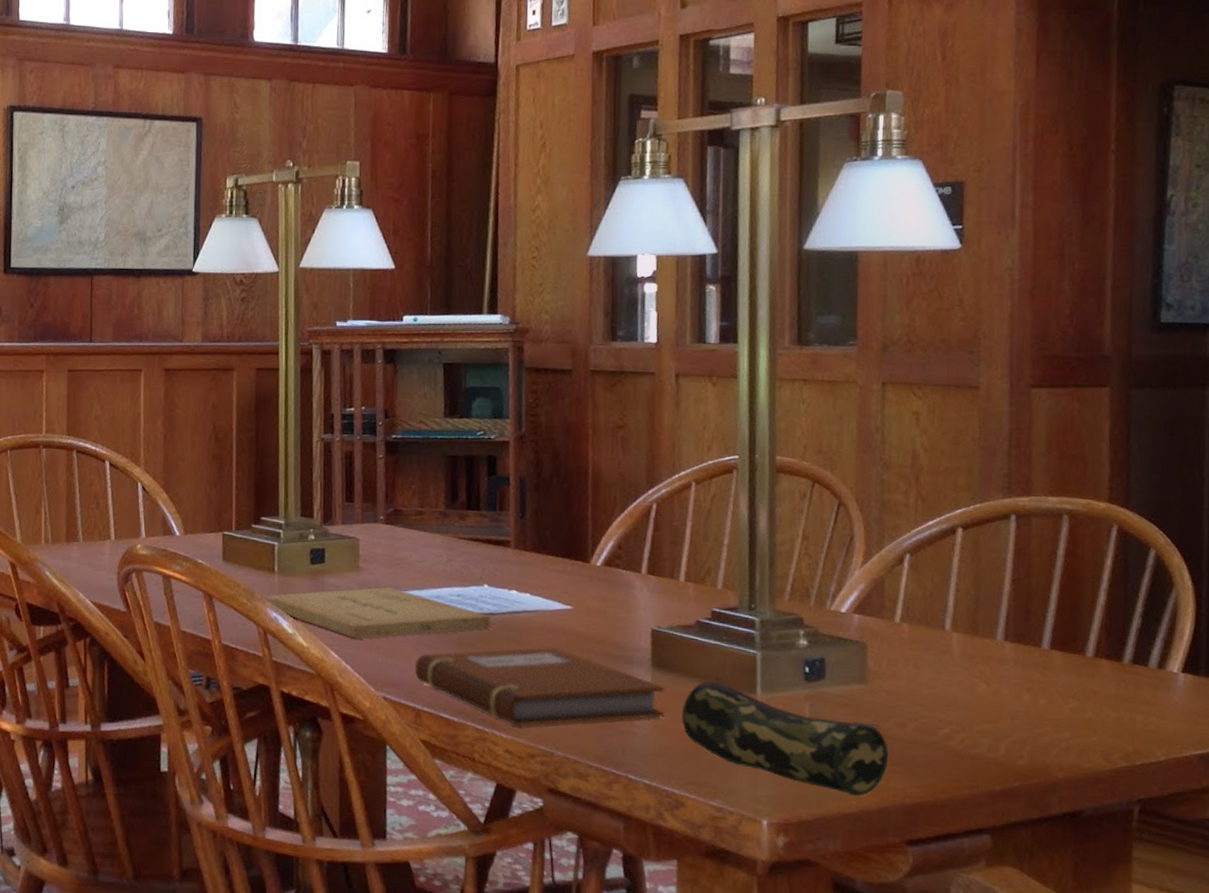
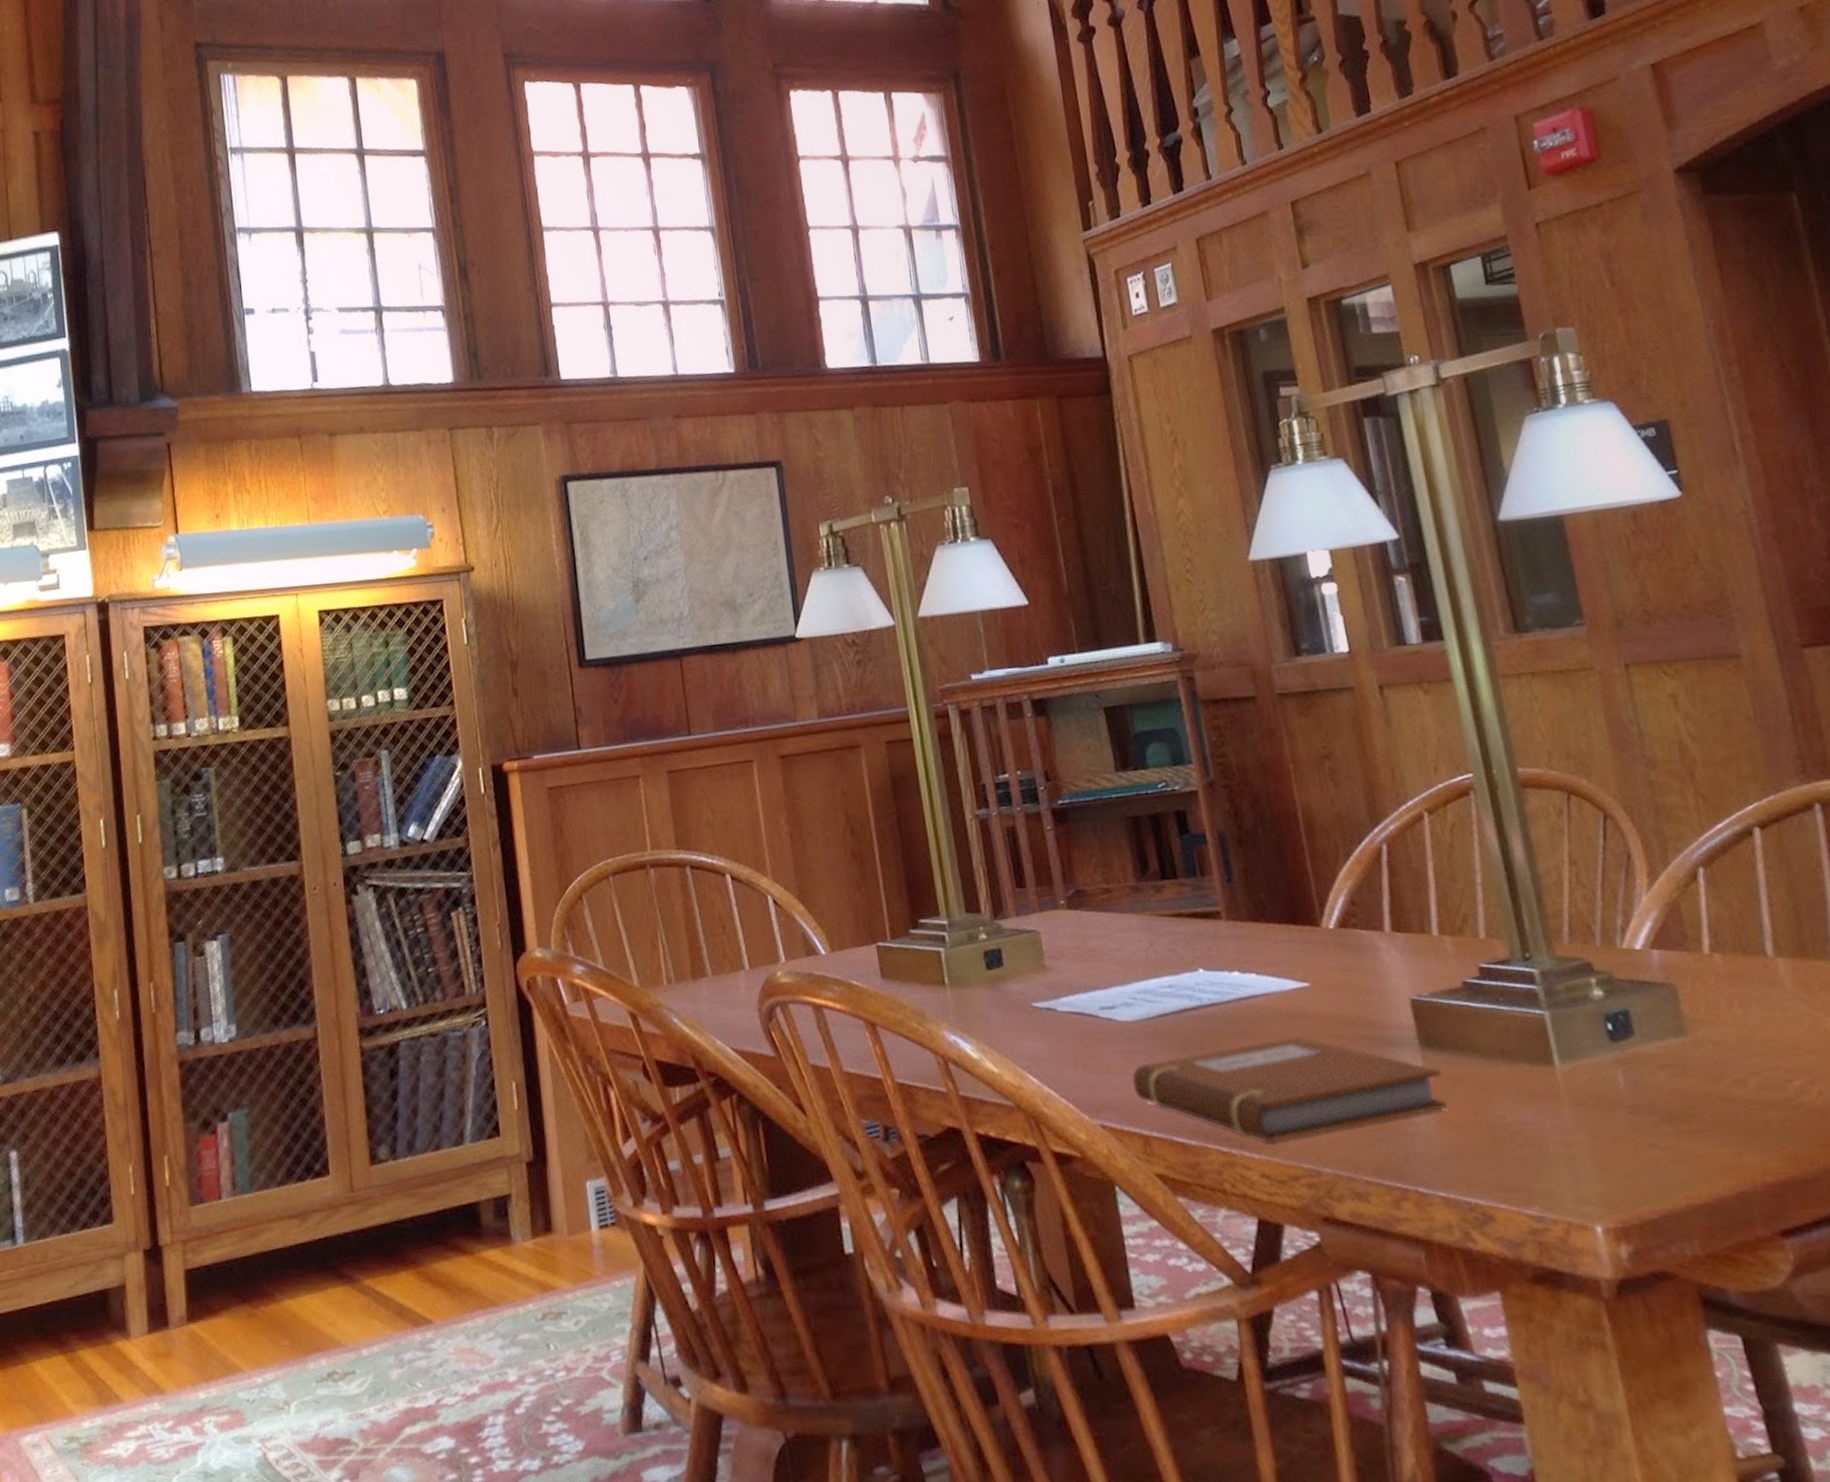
book: present [261,586,491,639] -> none [934,986,1216,1056]
pencil case: present [682,681,888,796] -> none [1467,1055,1735,1181]

